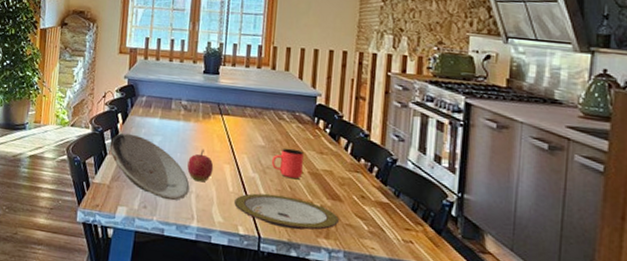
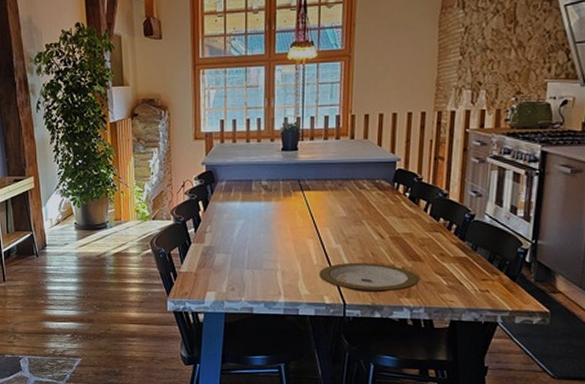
plate: present [109,132,190,201] -> none [193,220,275,280]
apple: present [187,149,214,182] -> none [272,227,297,259]
cup: present [272,148,304,179] -> none [354,216,385,245]

